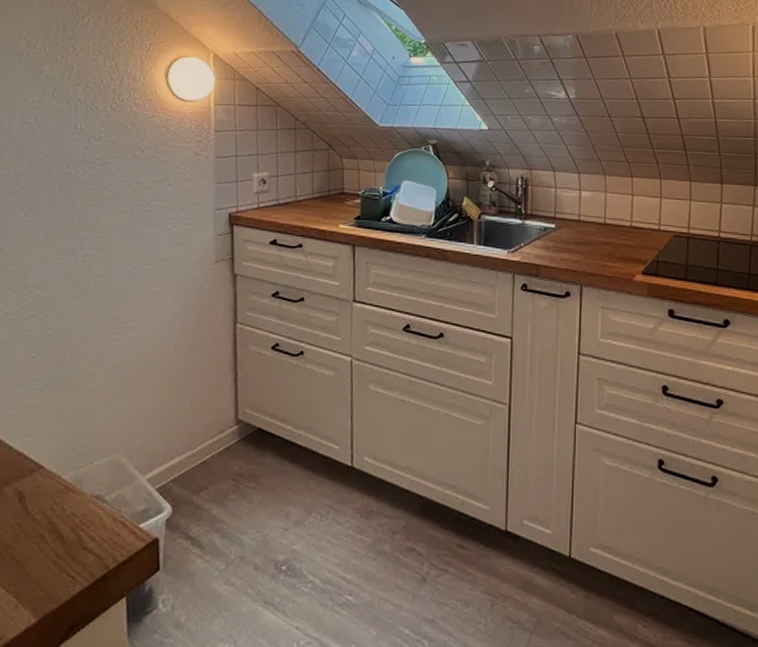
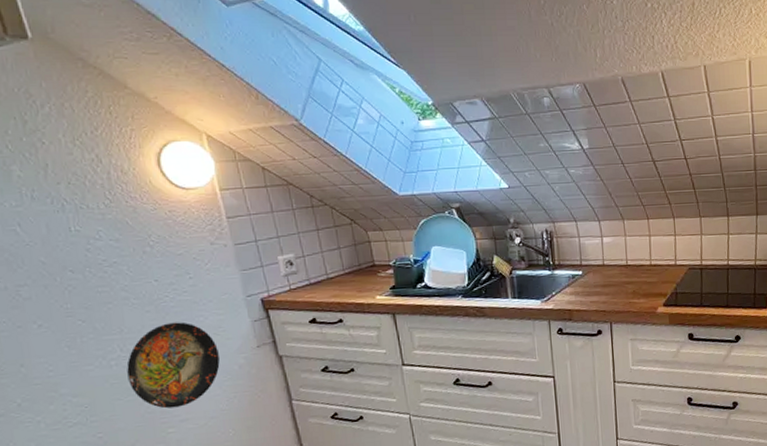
decorative plate: none [89,226,179,314] -> present [126,322,220,409]

